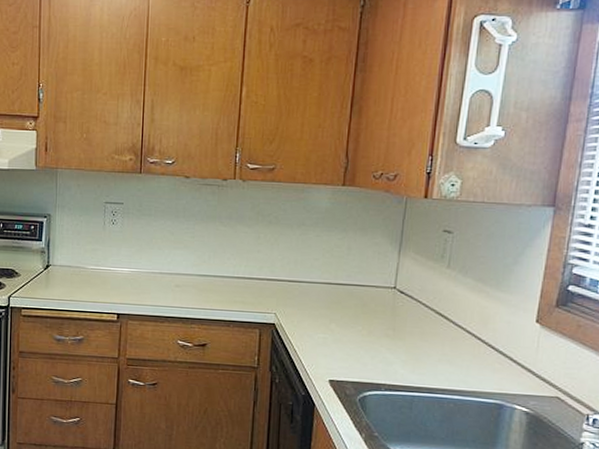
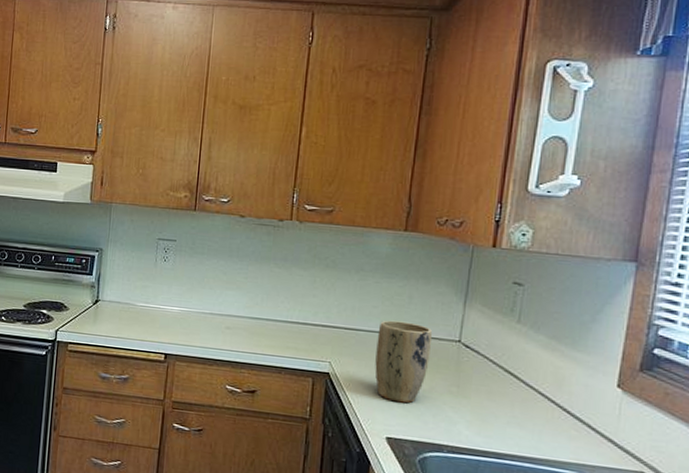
plant pot: none [317,271,370,348] -> present [375,320,433,404]

